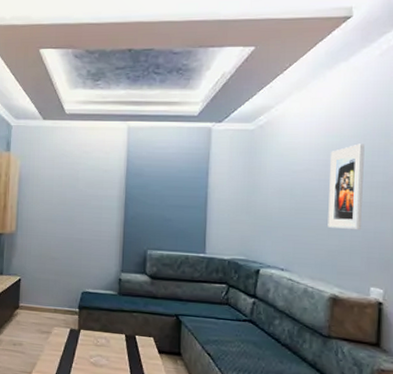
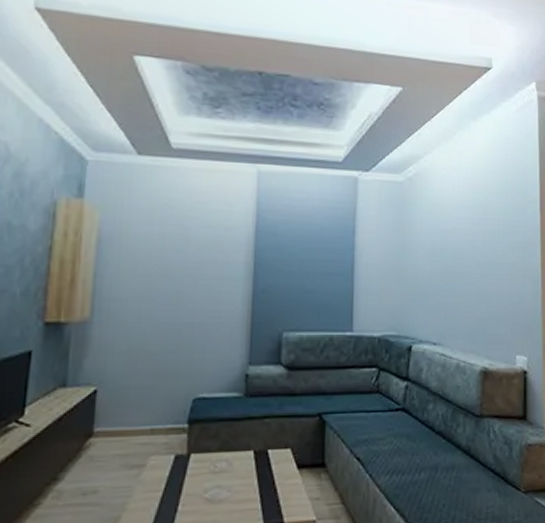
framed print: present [328,144,365,231] -> none [477,201,507,295]

